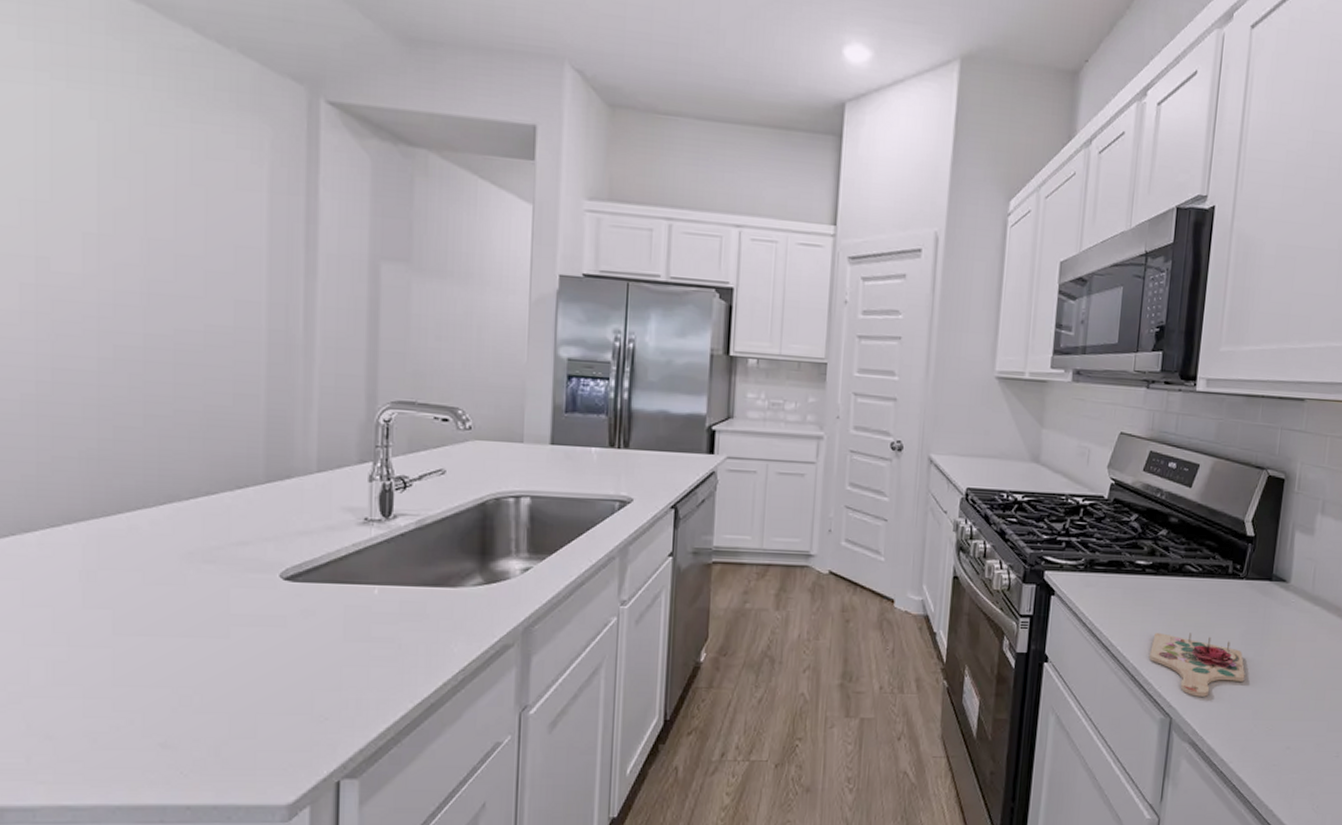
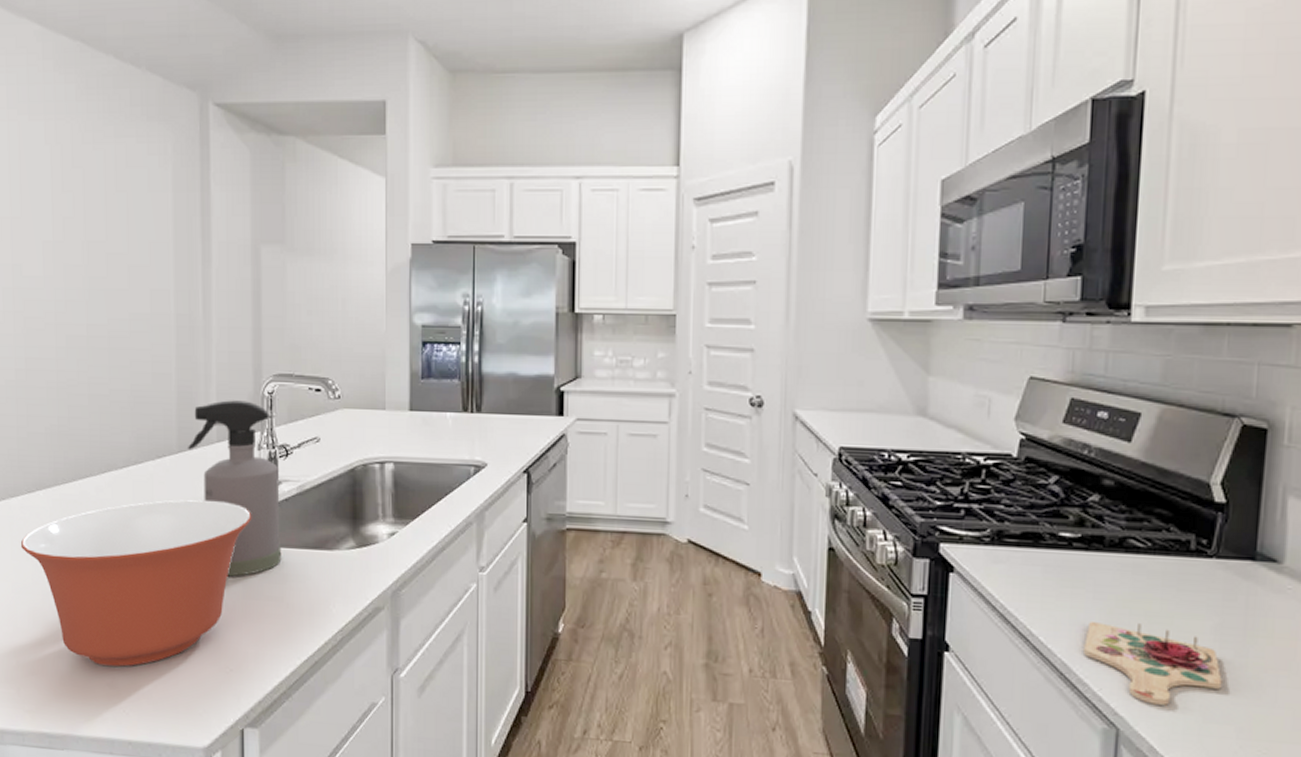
mixing bowl: none [37,534,359,723] -> present [20,499,252,667]
spray bottle: none [279,427,395,618] -> present [188,400,282,577]

